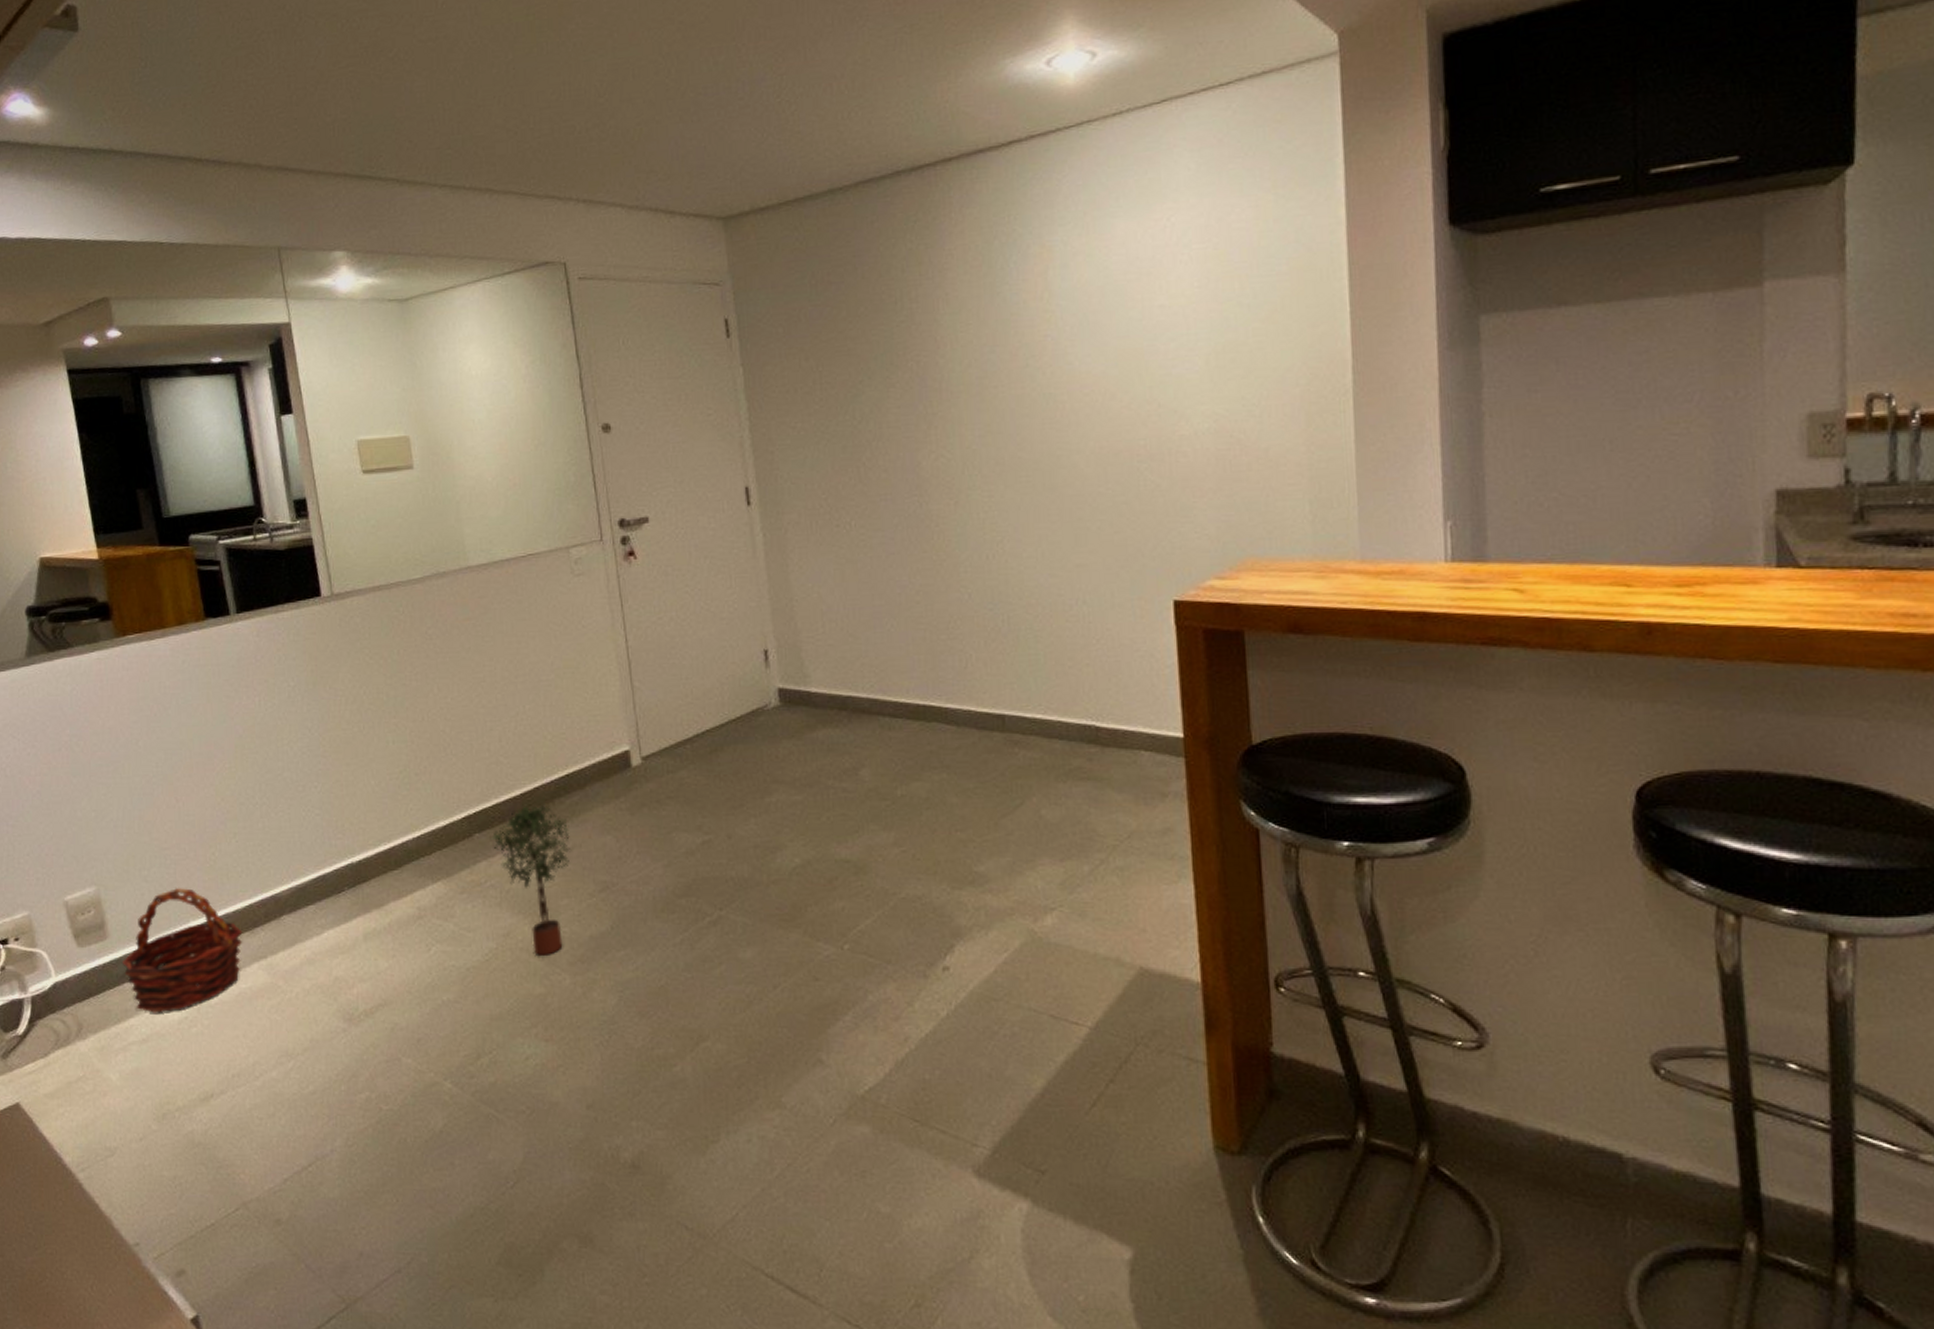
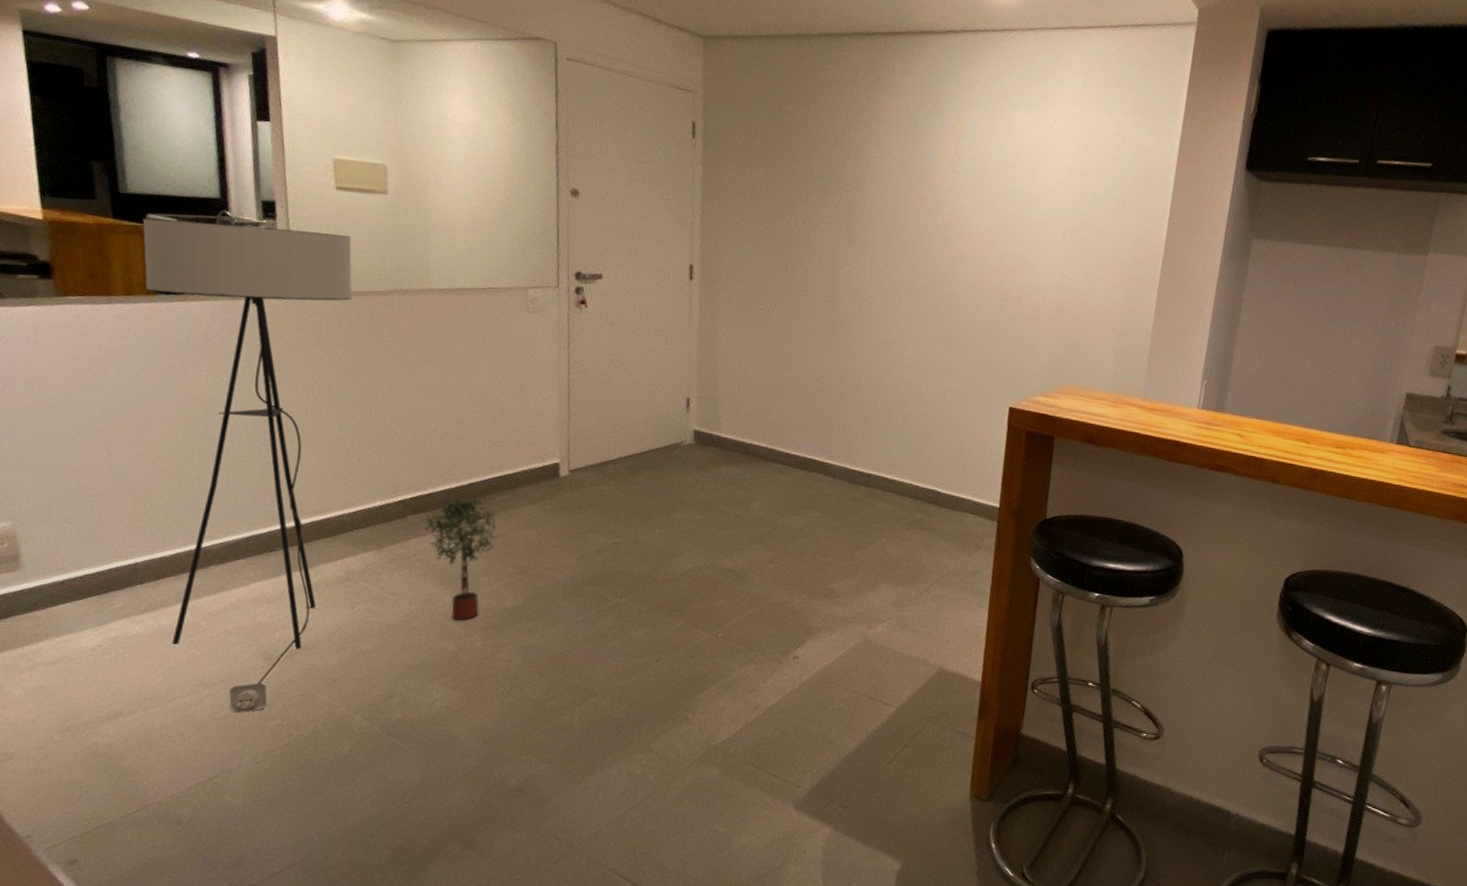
basket: present [121,887,243,1013] -> none [34,531,168,640]
floor lamp: none [186,521,391,1087] -> present [142,217,352,713]

